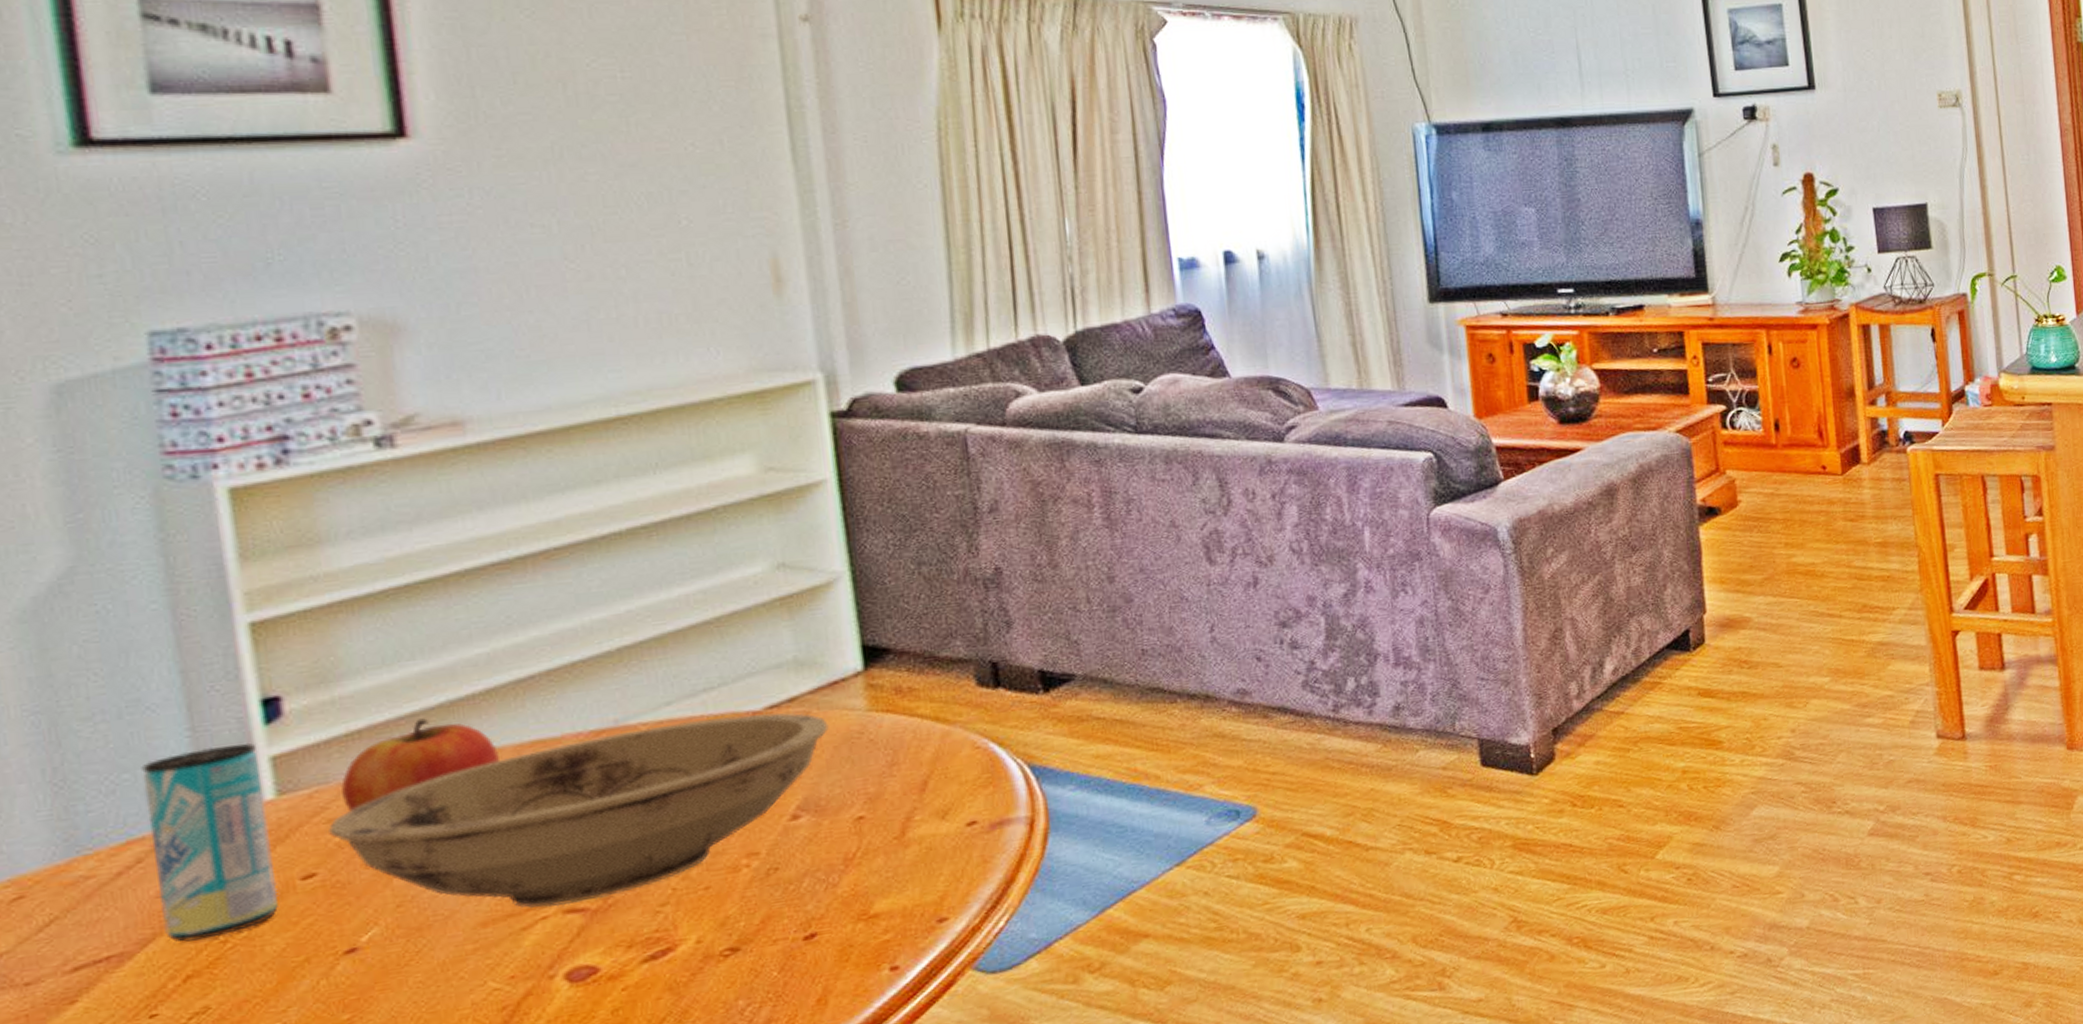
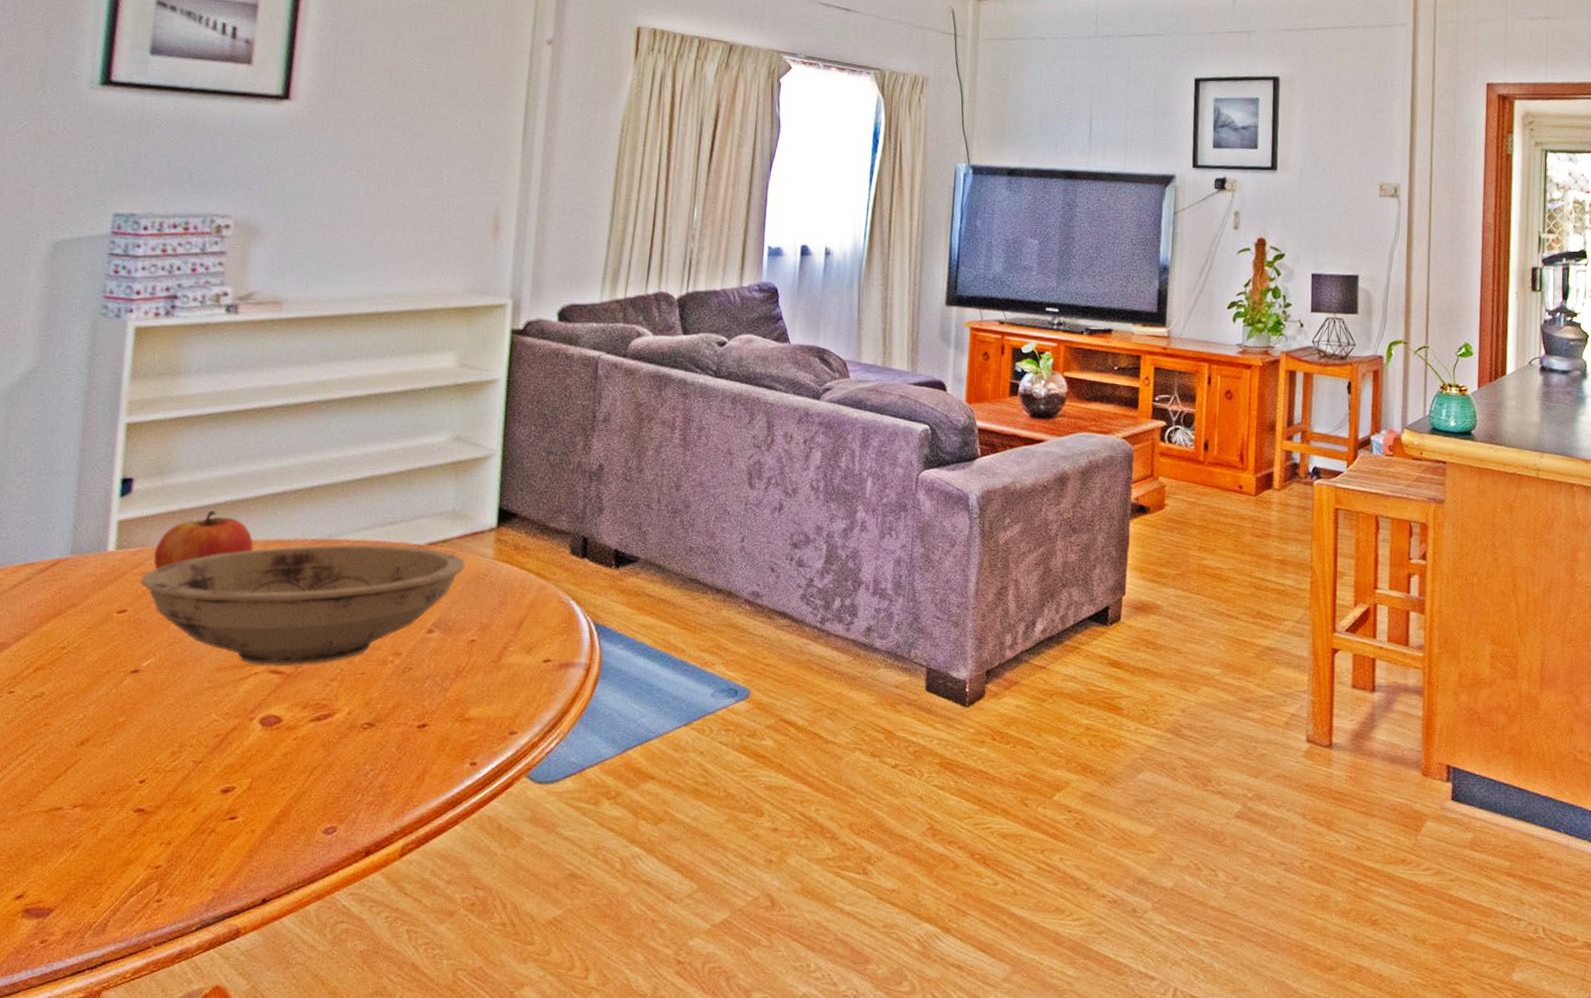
beverage can: present [141,742,279,942] -> none [31,506,111,644]

